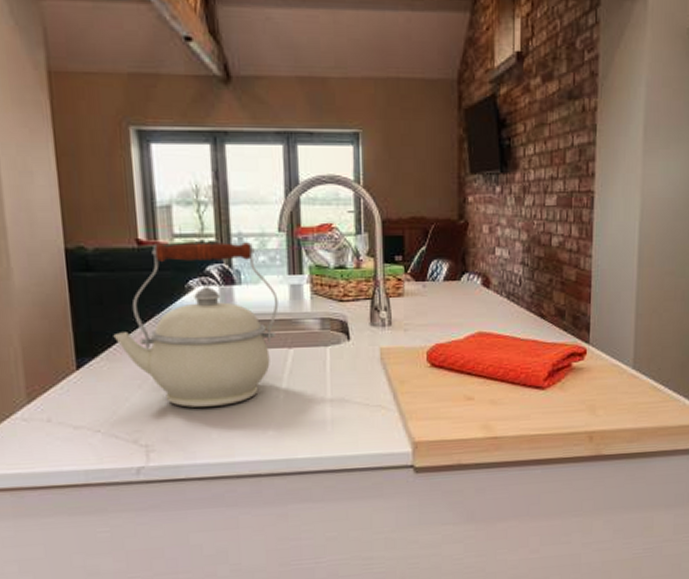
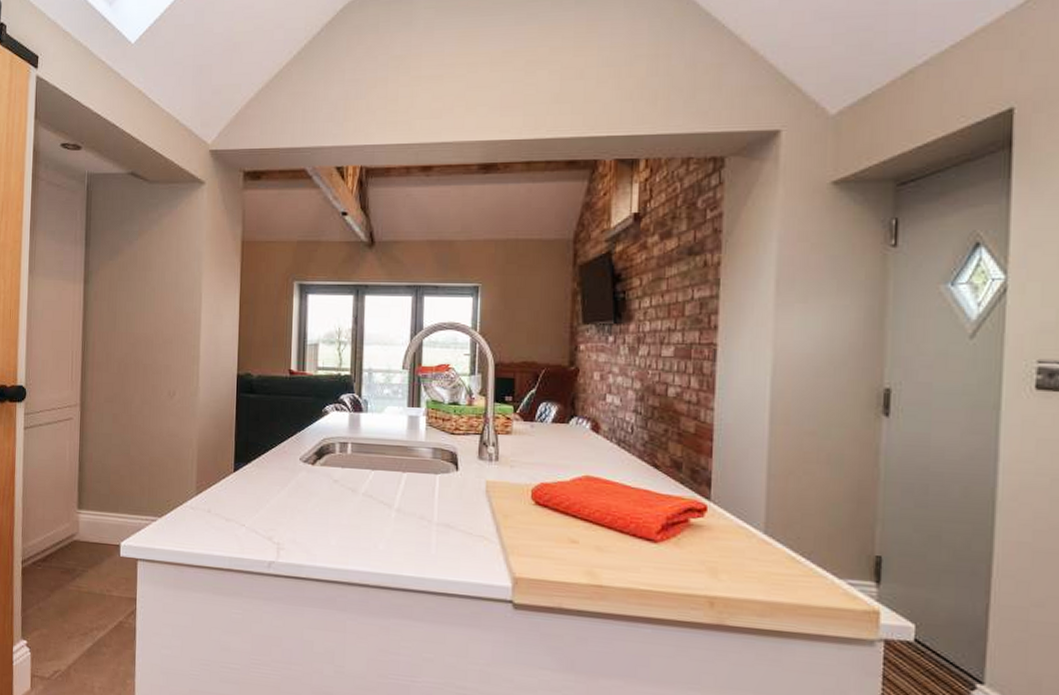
kettle: present [113,242,279,408] -> none [263,374,397,517]

